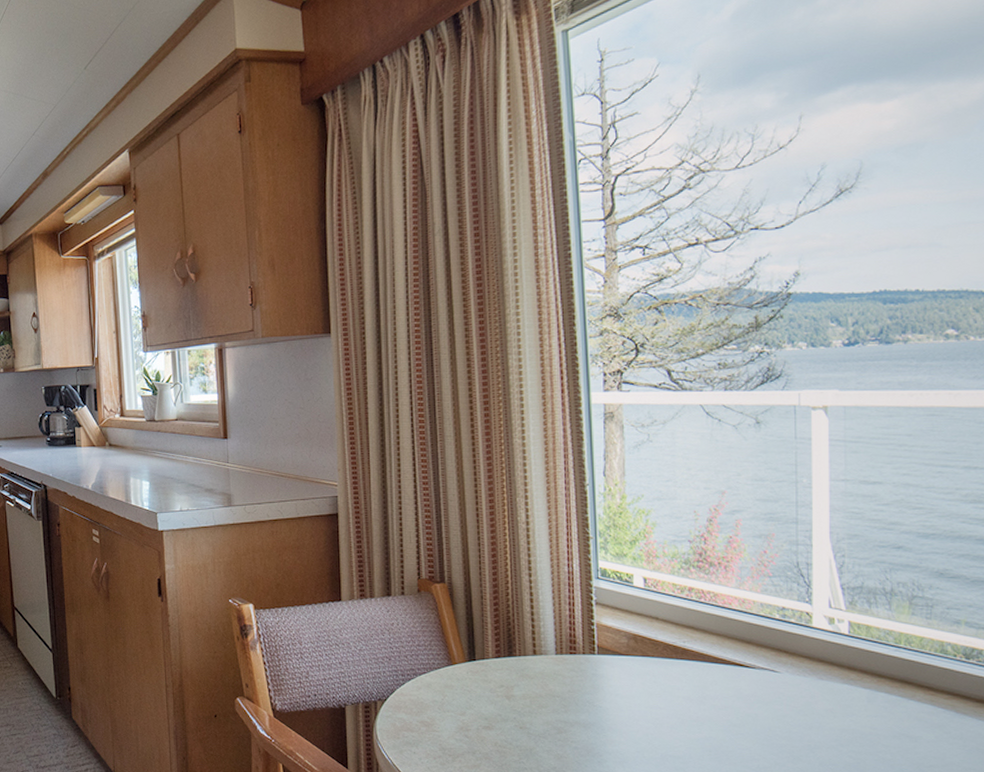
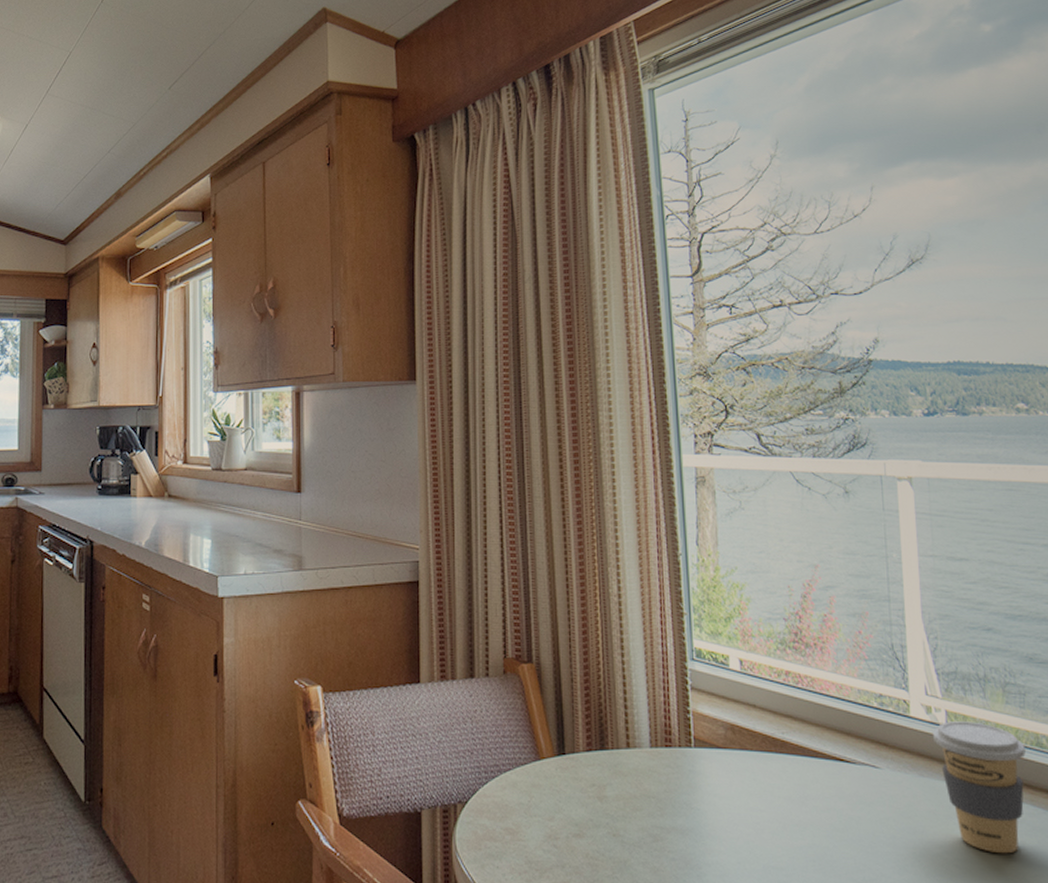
coffee cup: none [833,631,929,747] -> present [932,721,1026,854]

